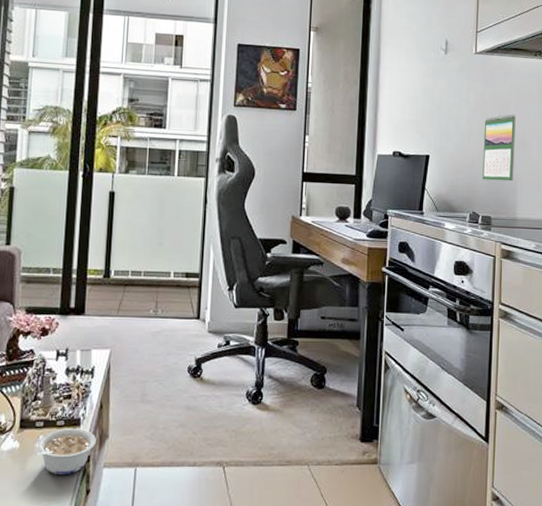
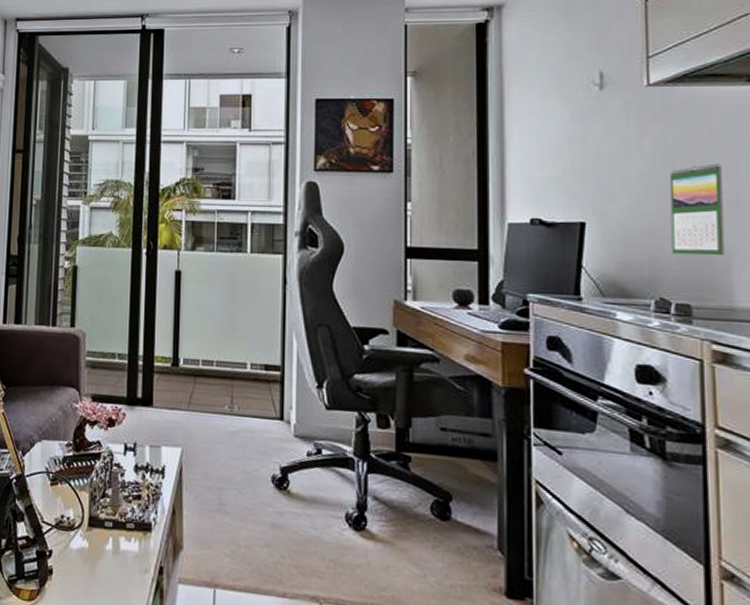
legume: present [33,428,96,475] -> none [102,532,169,585]

